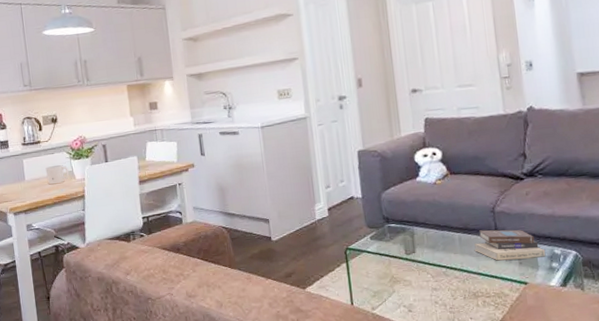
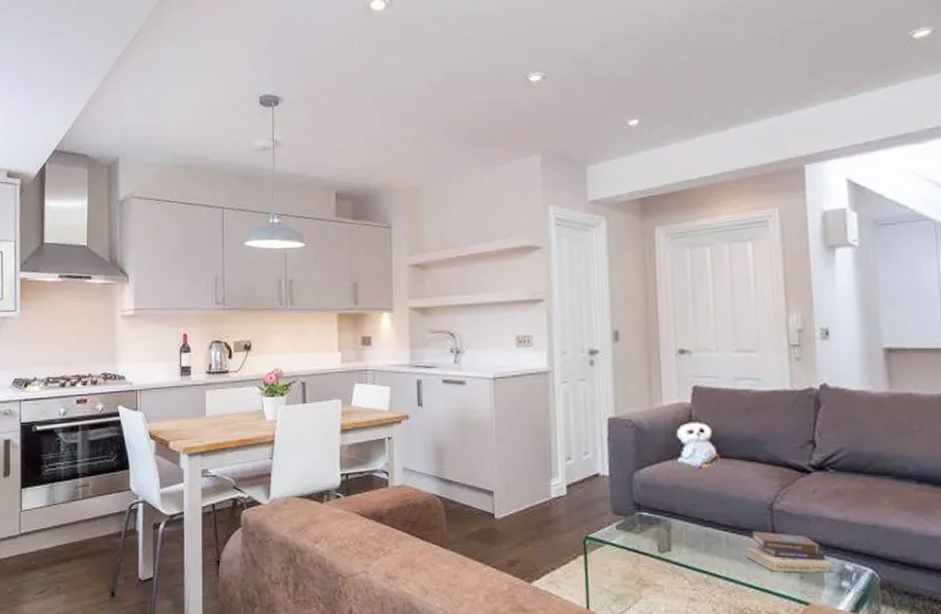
mug: present [45,164,70,185] -> none [231,400,259,424]

